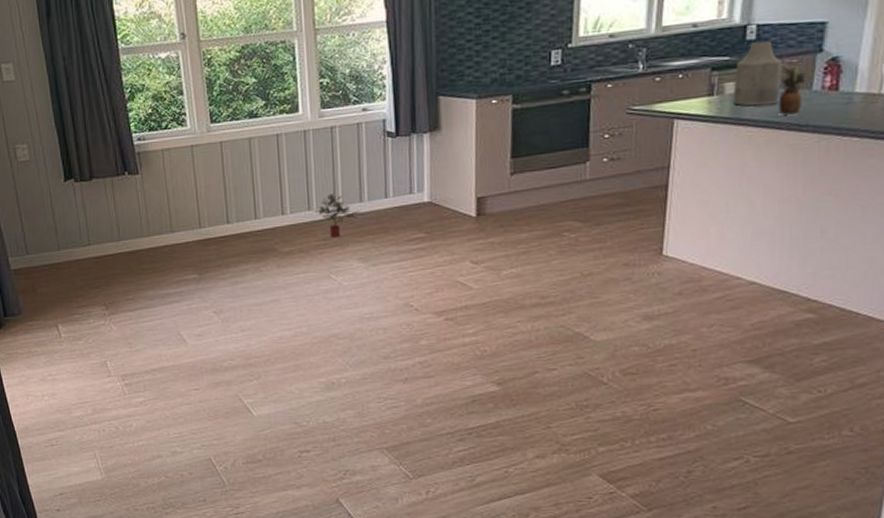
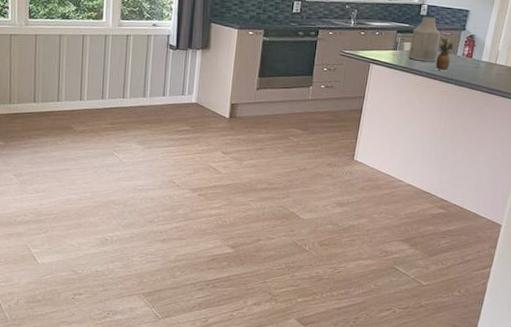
potted plant: present [314,193,360,238] -> none [106,88,143,123]

